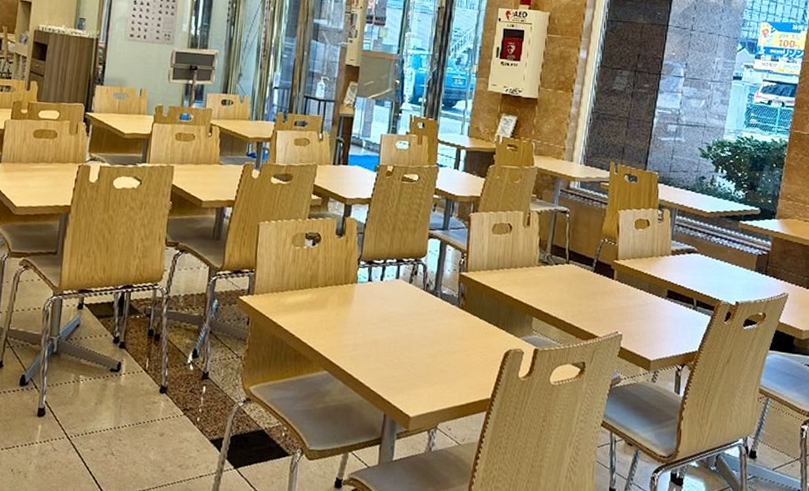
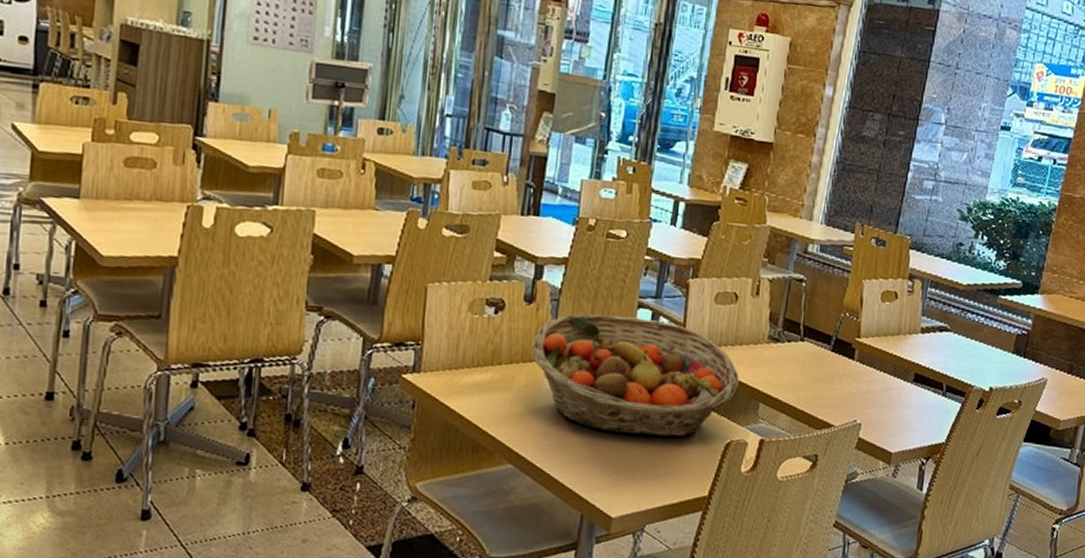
fruit basket: none [342,244,515,347] -> present [531,314,739,437]

